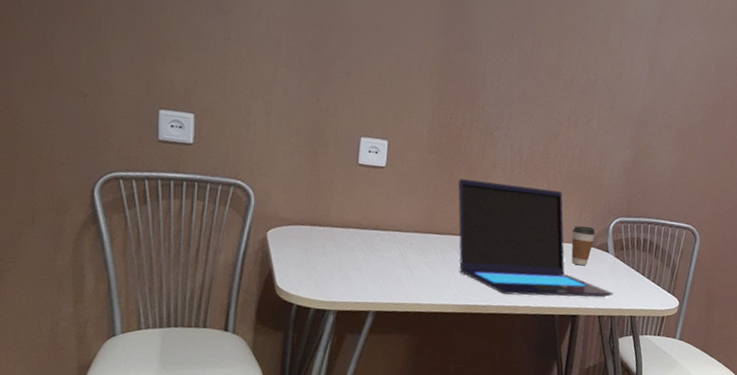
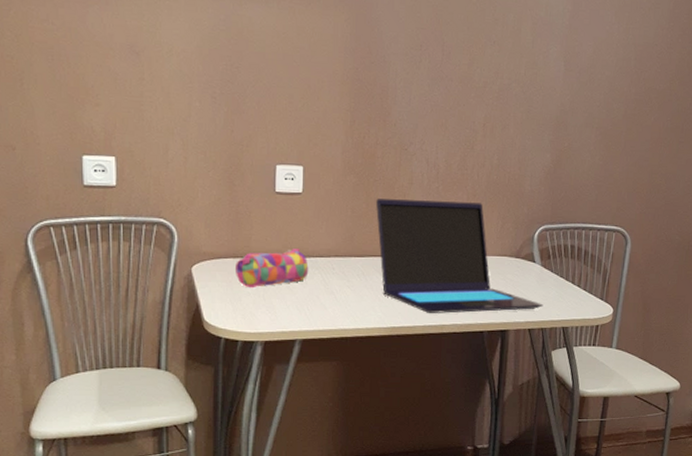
pencil case: none [312,221,387,257] -> present [236,249,309,289]
coffee cup: present [571,226,595,266] -> none [495,237,520,278]

